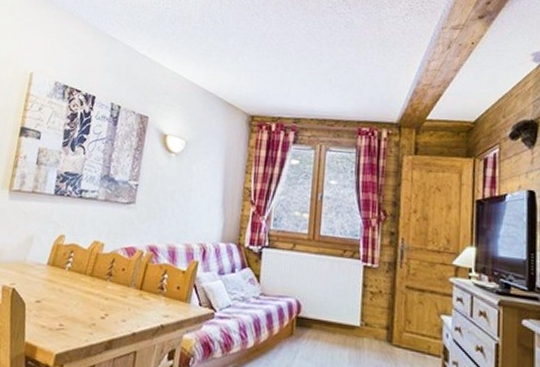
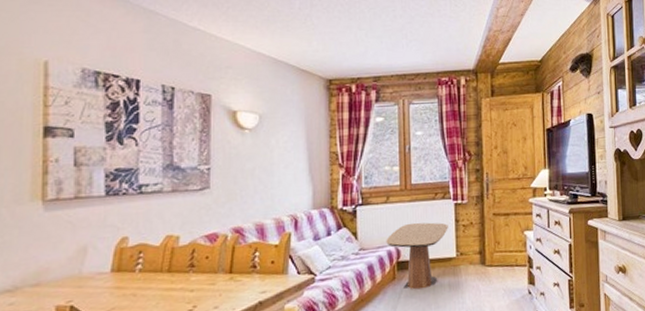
side table: none [288,277,355,354] -> present [386,222,448,290]

